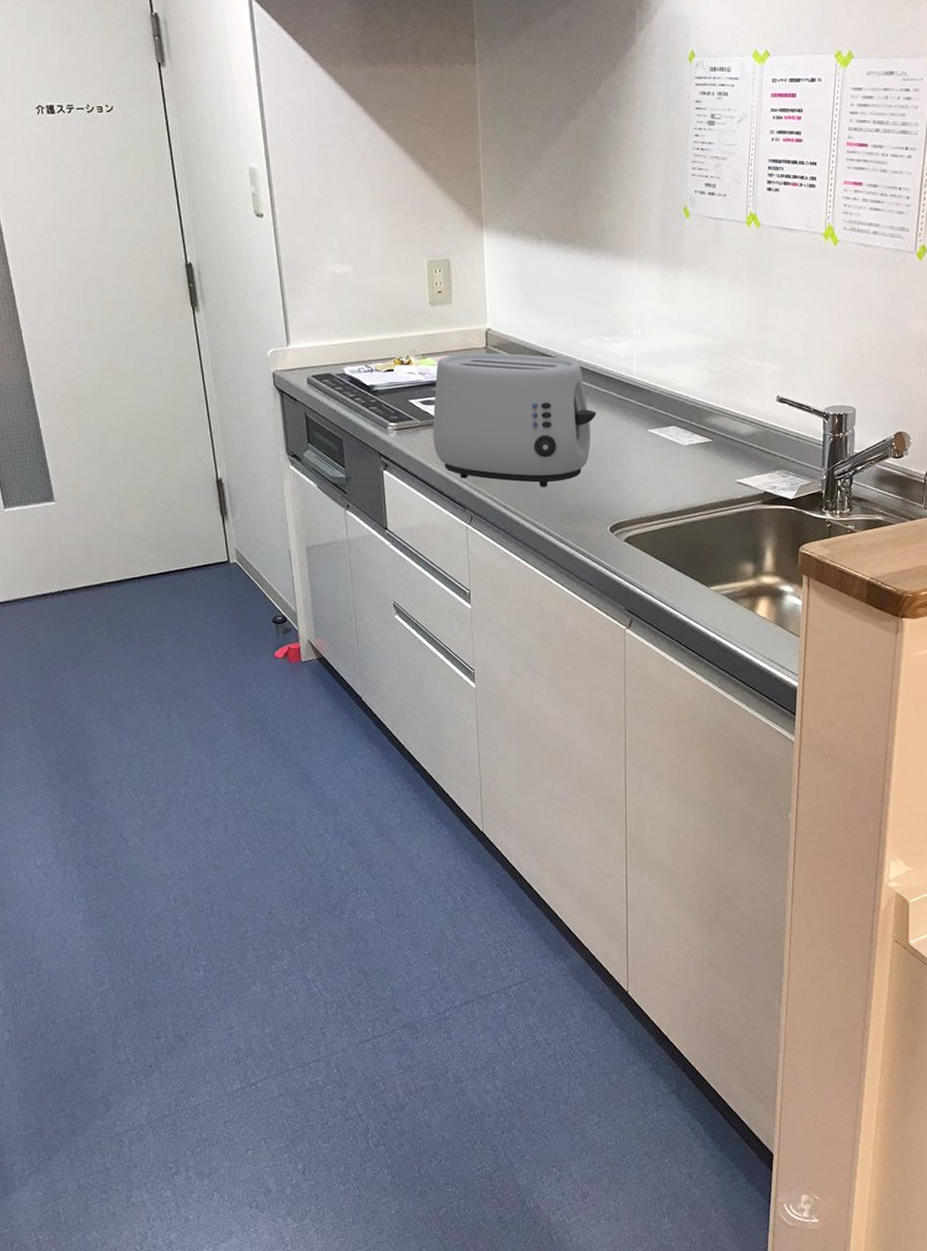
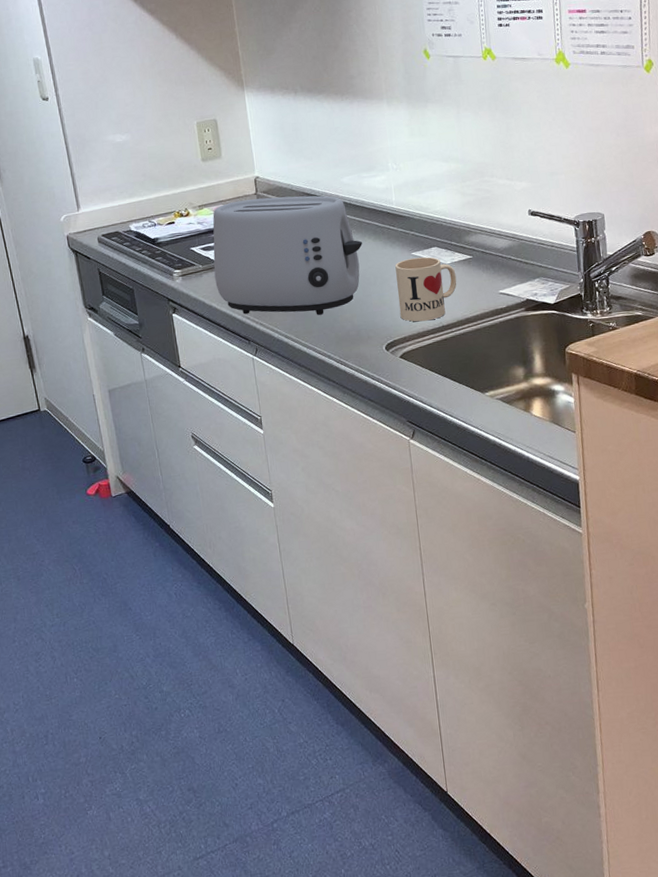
mug: none [628,436,693,505] -> present [395,257,457,322]

